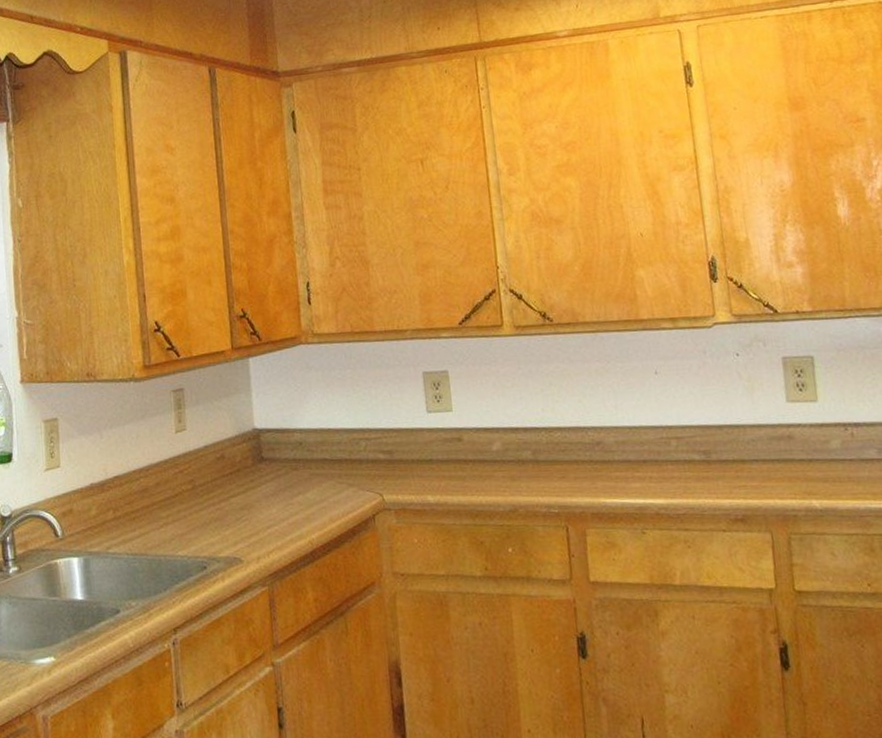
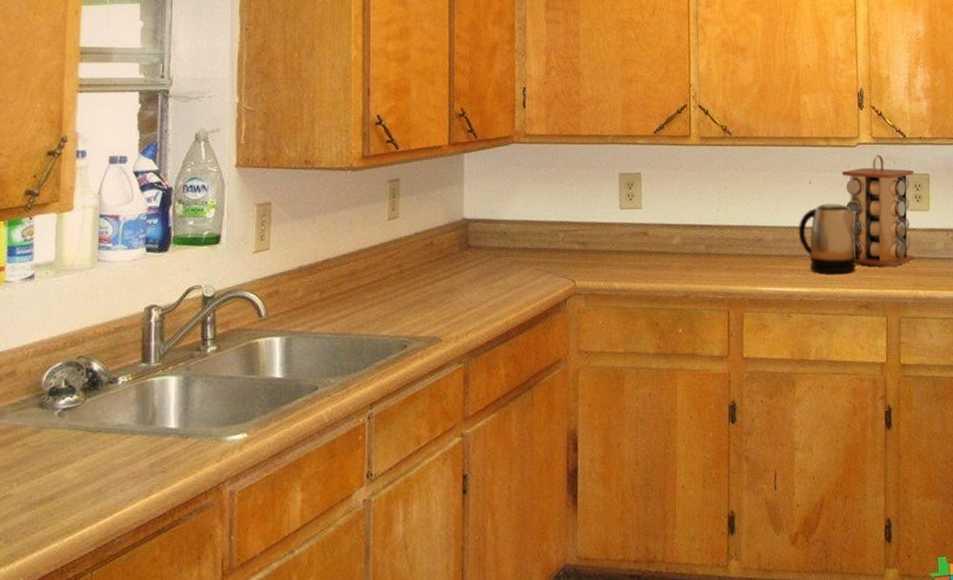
kettle: none [645,396,725,482] -> present [798,203,856,274]
spice rack: none [696,335,802,473] -> present [842,155,914,267]

